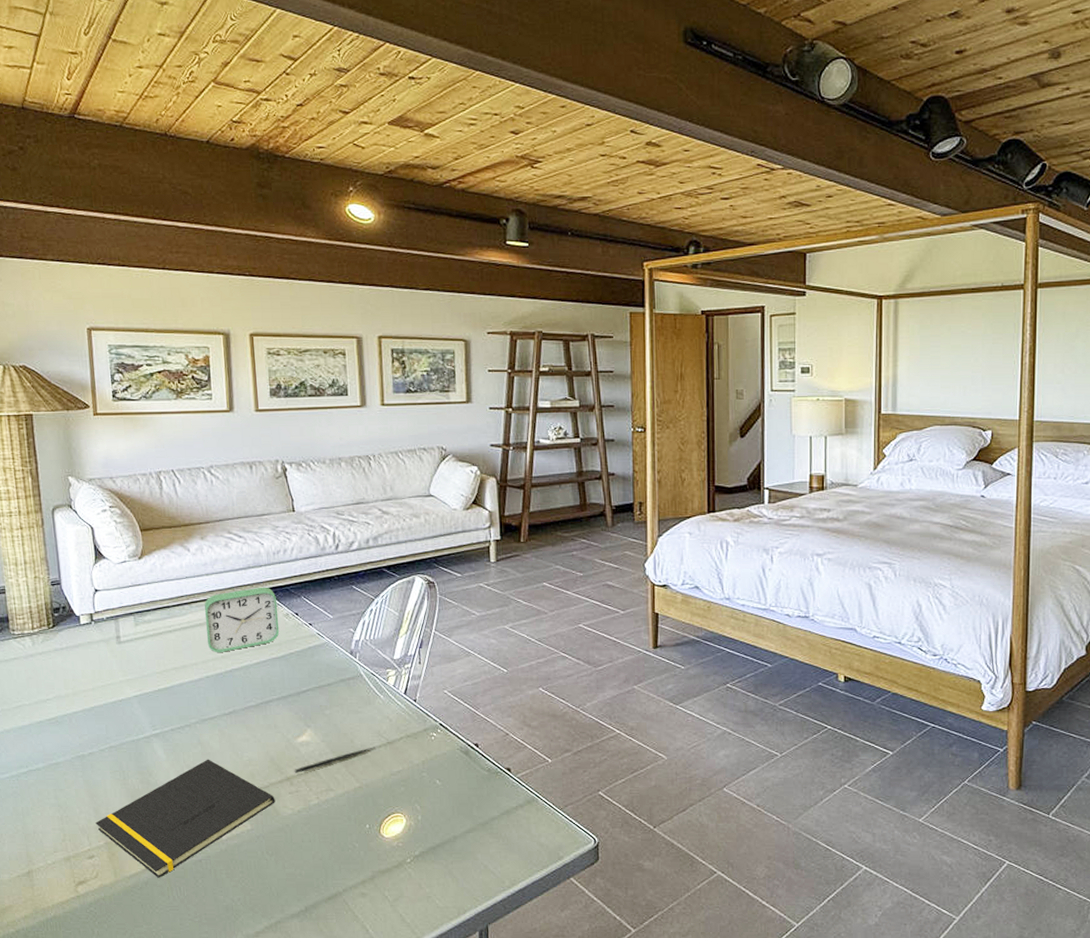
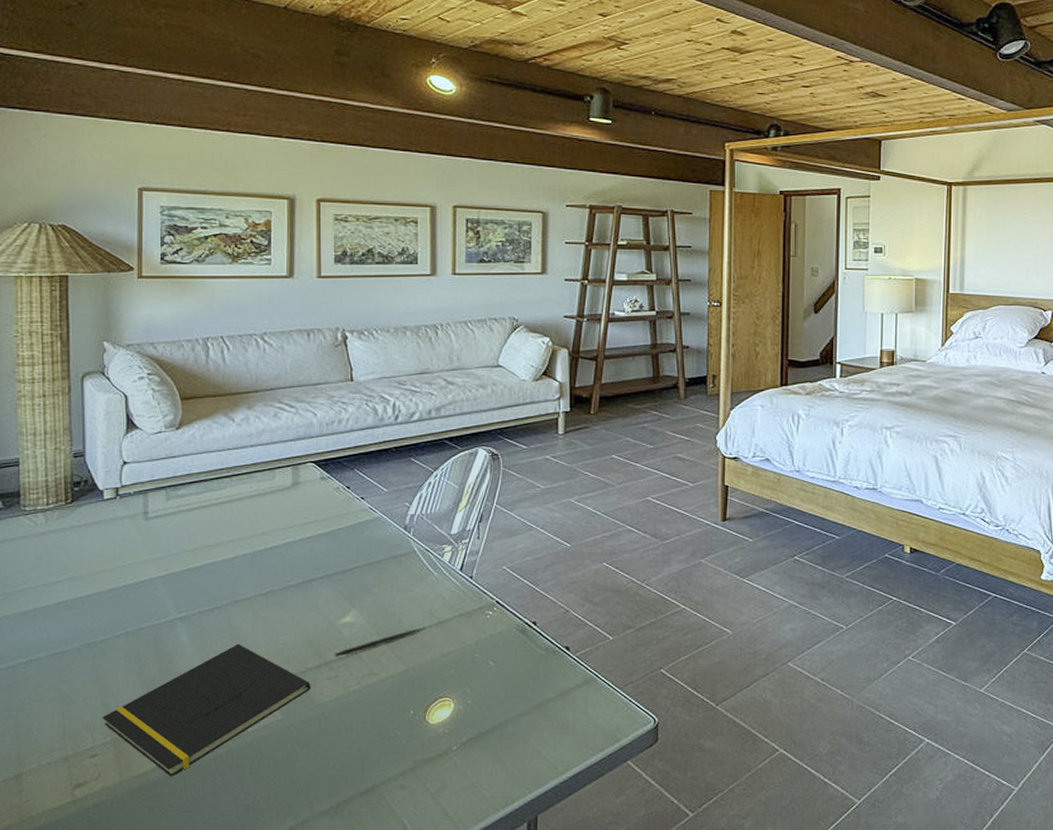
alarm clock: present [204,587,280,652] -> none [247,459,328,528]

